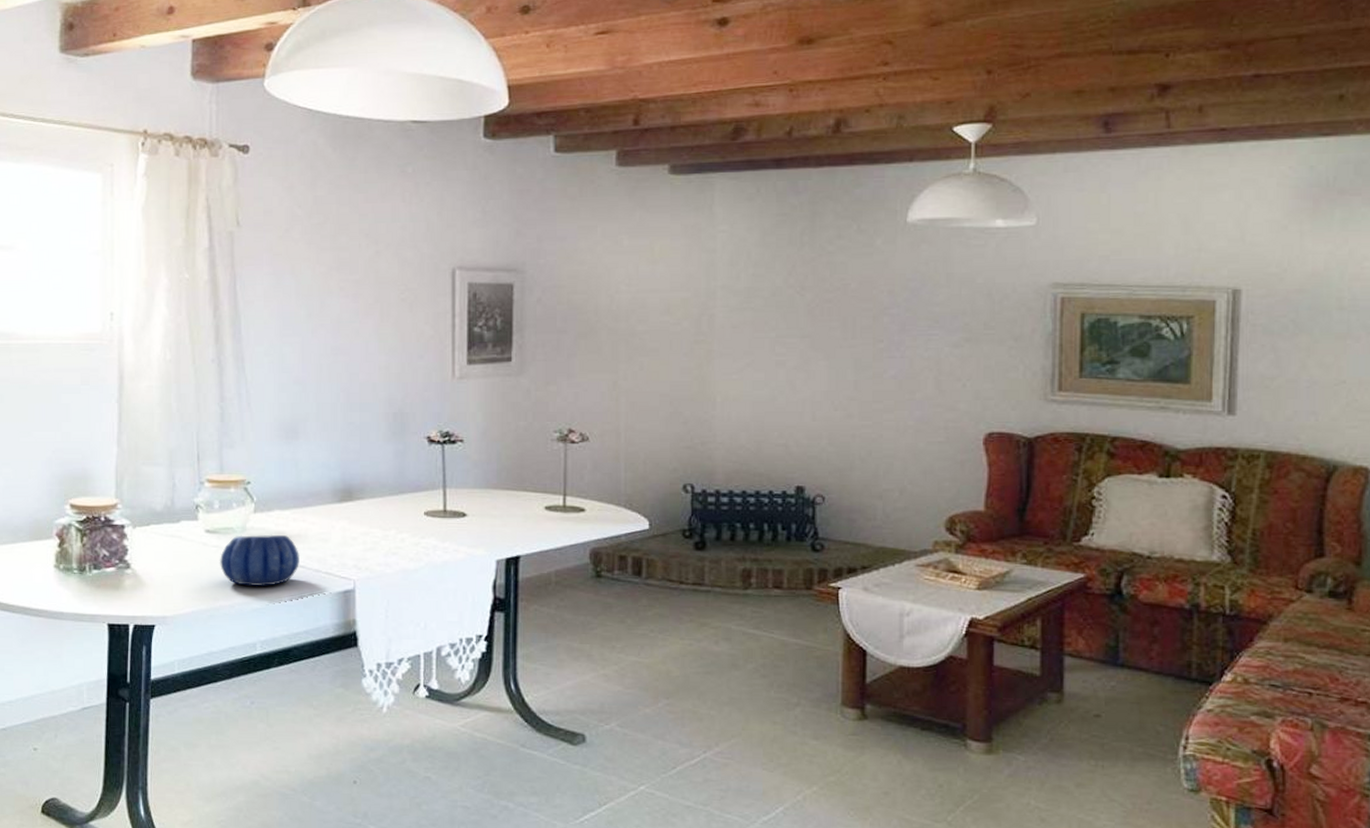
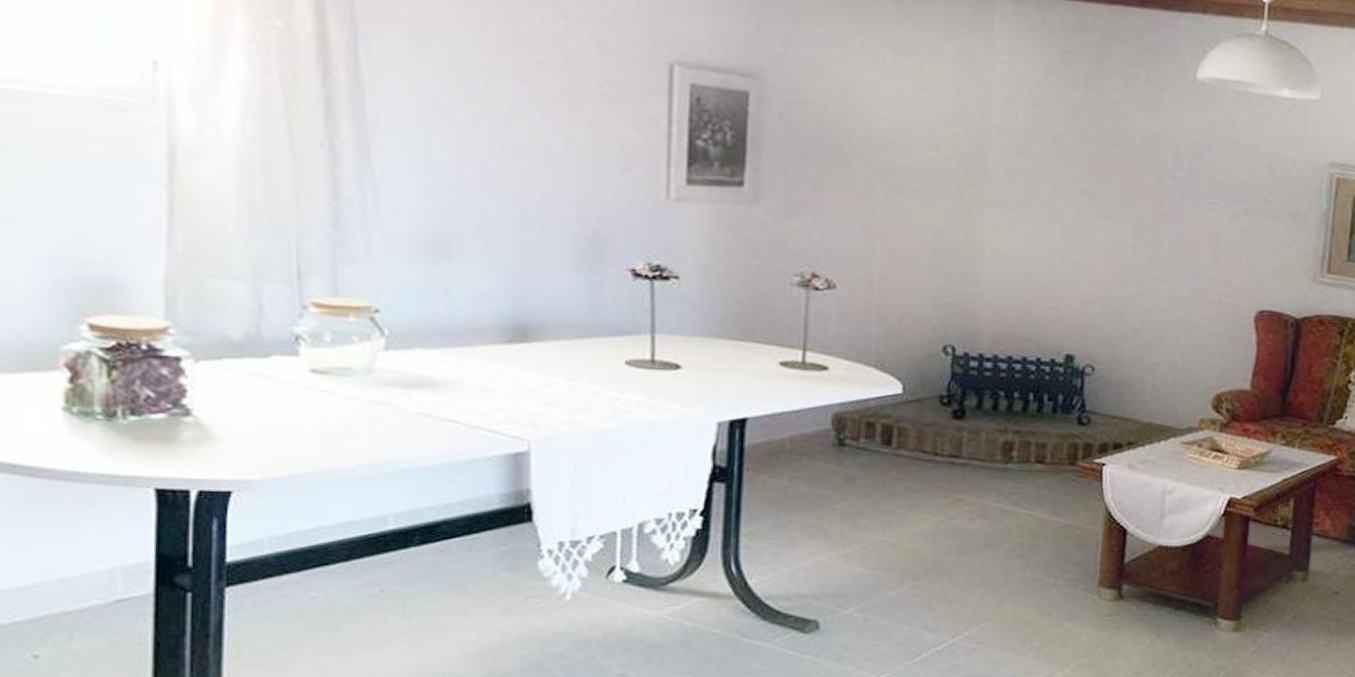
decorative bowl: present [220,534,299,587] -> none [333,378,451,446]

